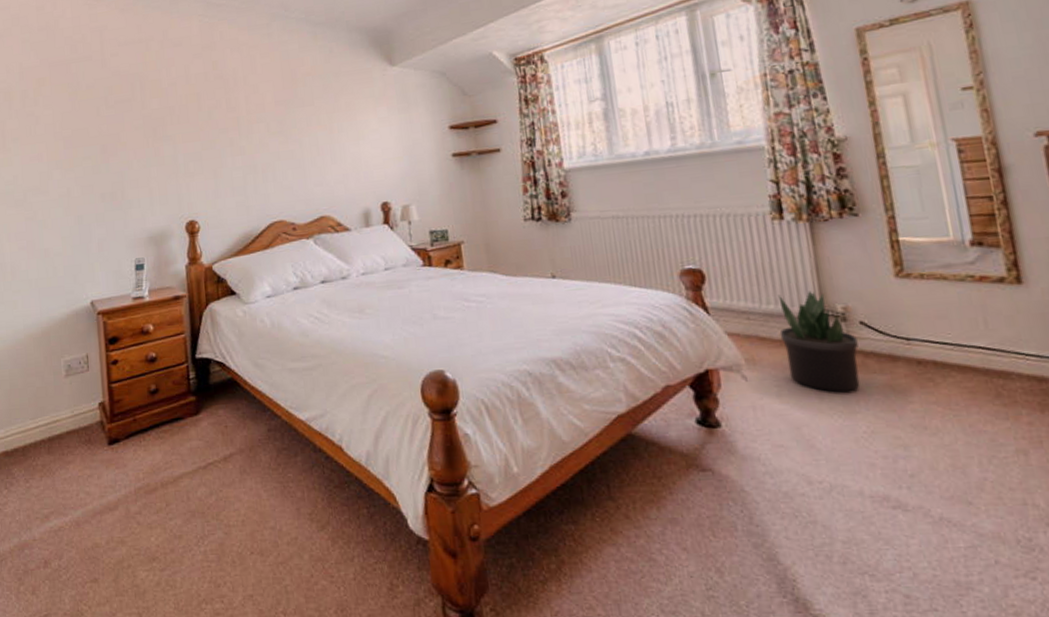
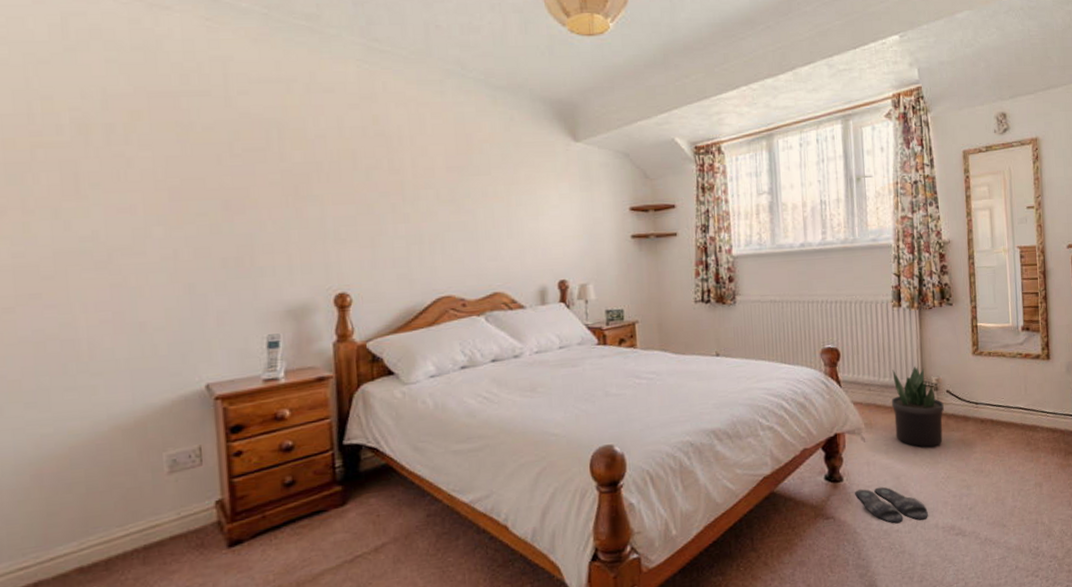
slippers: none [738,437,847,485] -> present [855,486,928,524]

